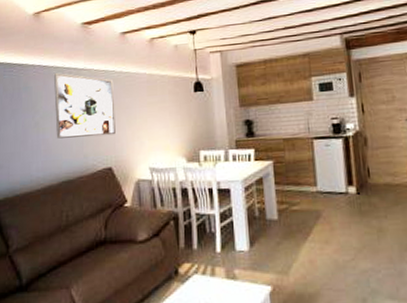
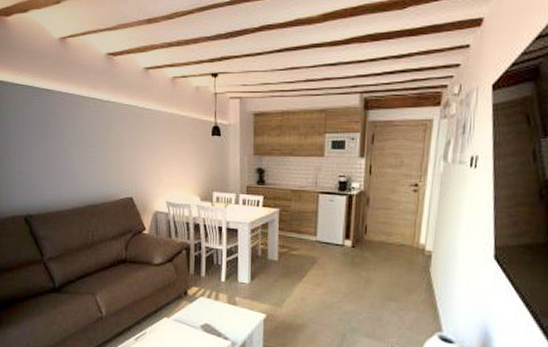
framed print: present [54,73,115,139] -> none [80,103,137,168]

